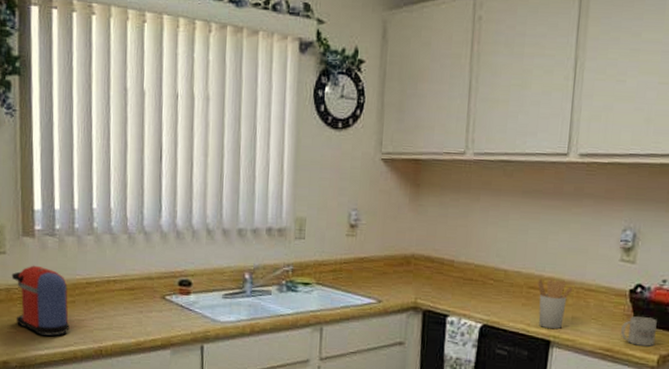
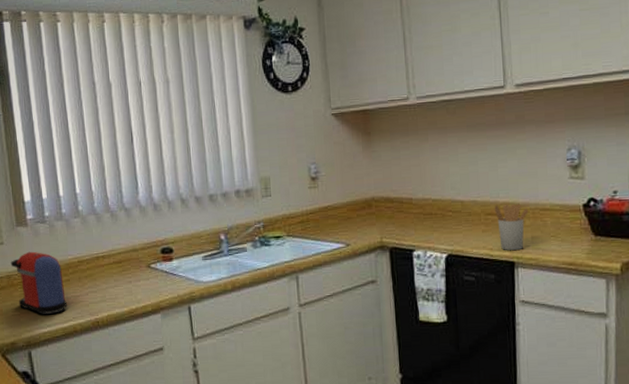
mug: present [621,316,657,348] -> none [581,228,616,257]

